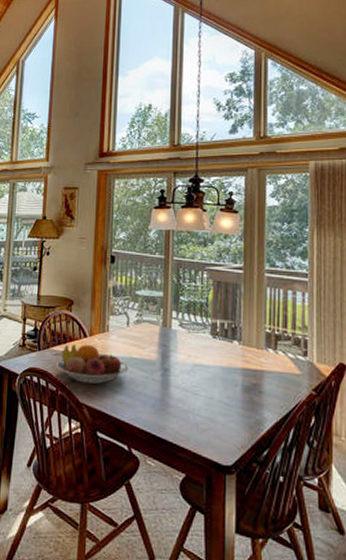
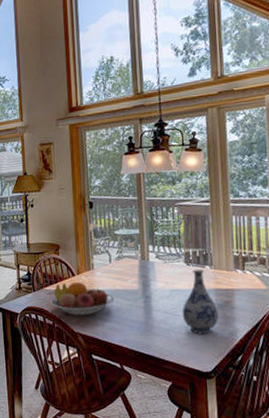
vase: none [203,343,244,420] -> present [182,269,219,334]

